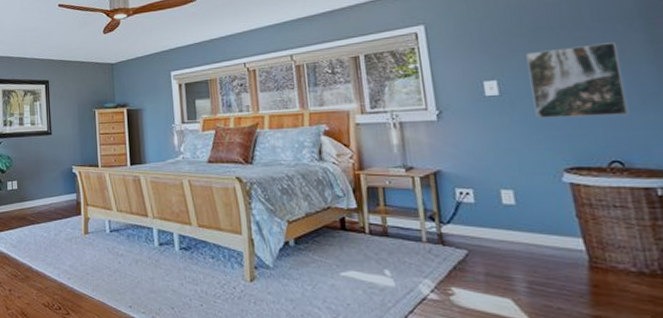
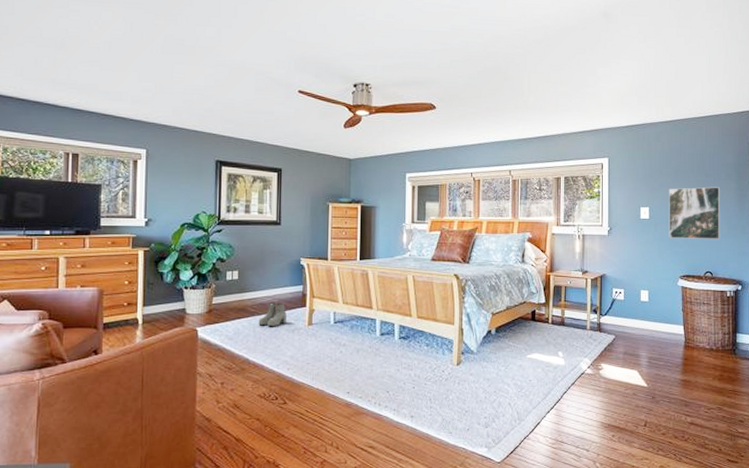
boots: none [38,211,64,234] -> present [258,302,287,326]

